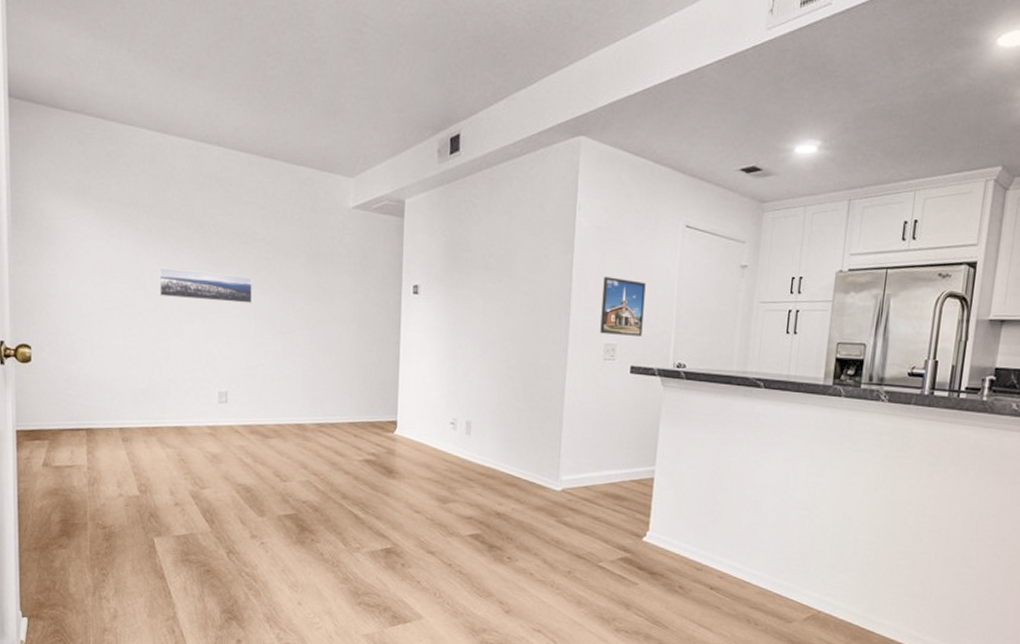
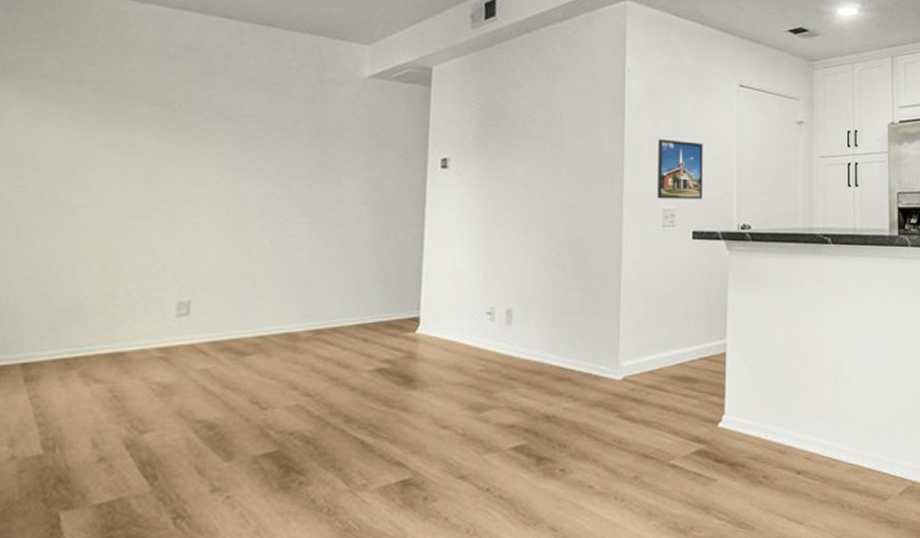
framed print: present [159,267,253,304] -> none [102,153,236,190]

